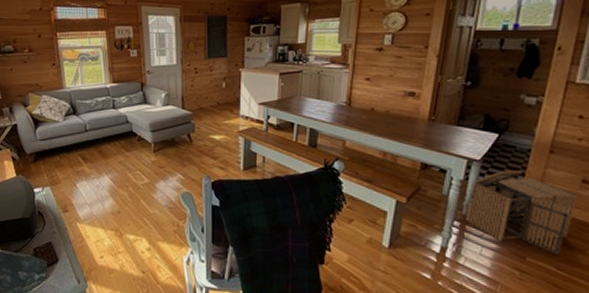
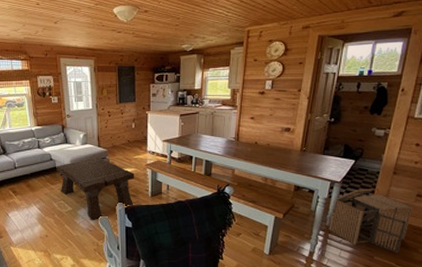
coffee table: none [133,120,225,195] -> present [56,157,135,220]

